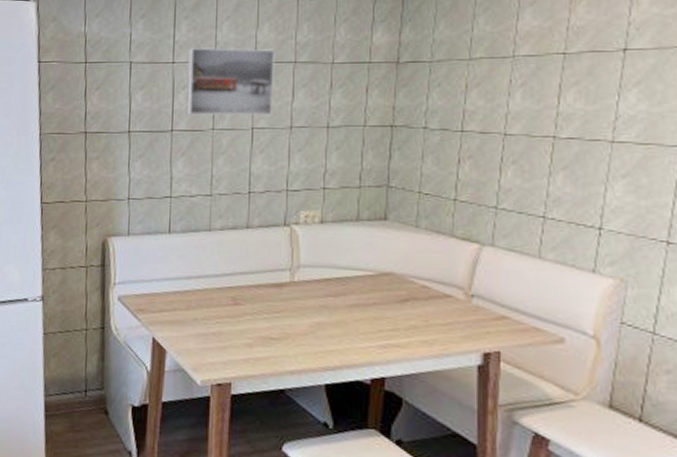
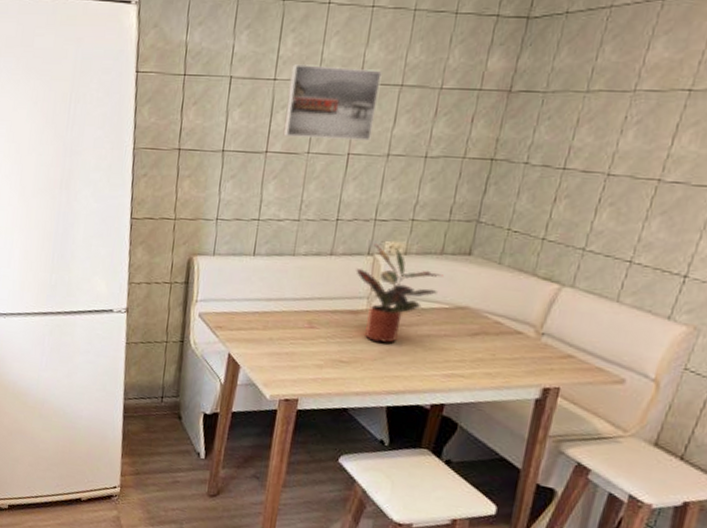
potted plant: none [274,214,363,316] -> present [356,243,443,344]

